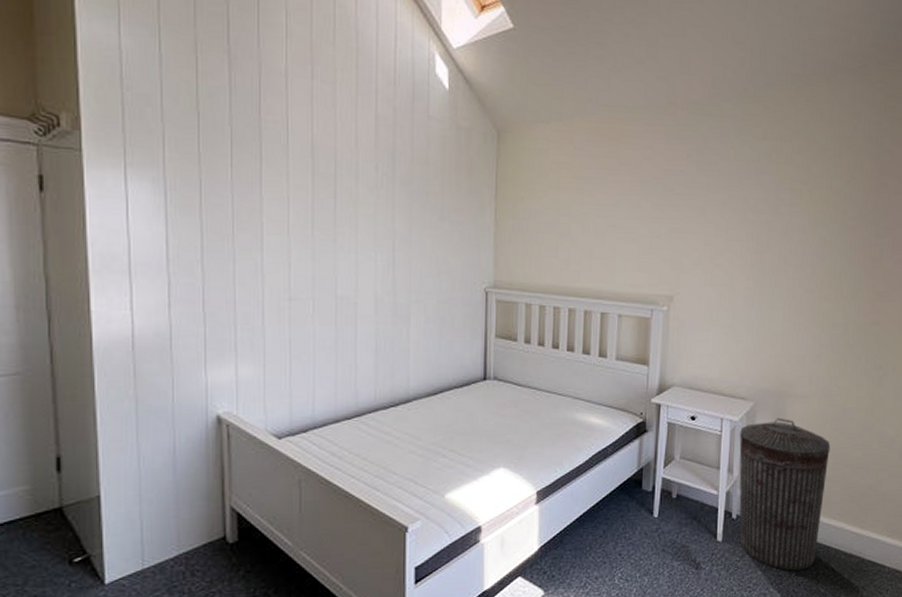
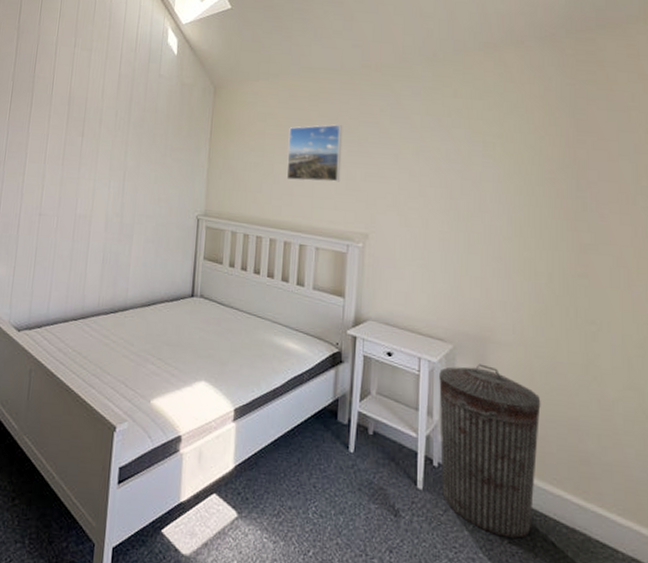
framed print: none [585,174,647,241] -> present [286,124,343,182]

